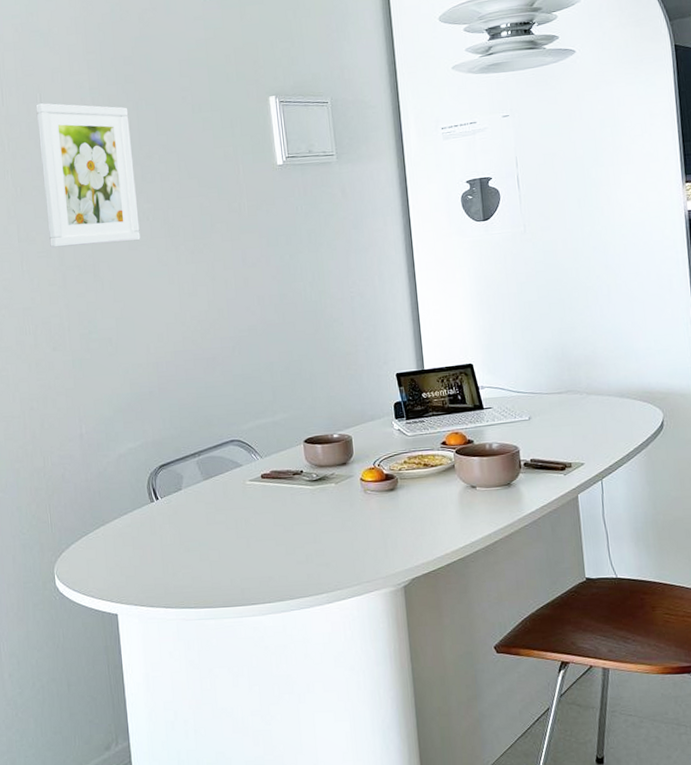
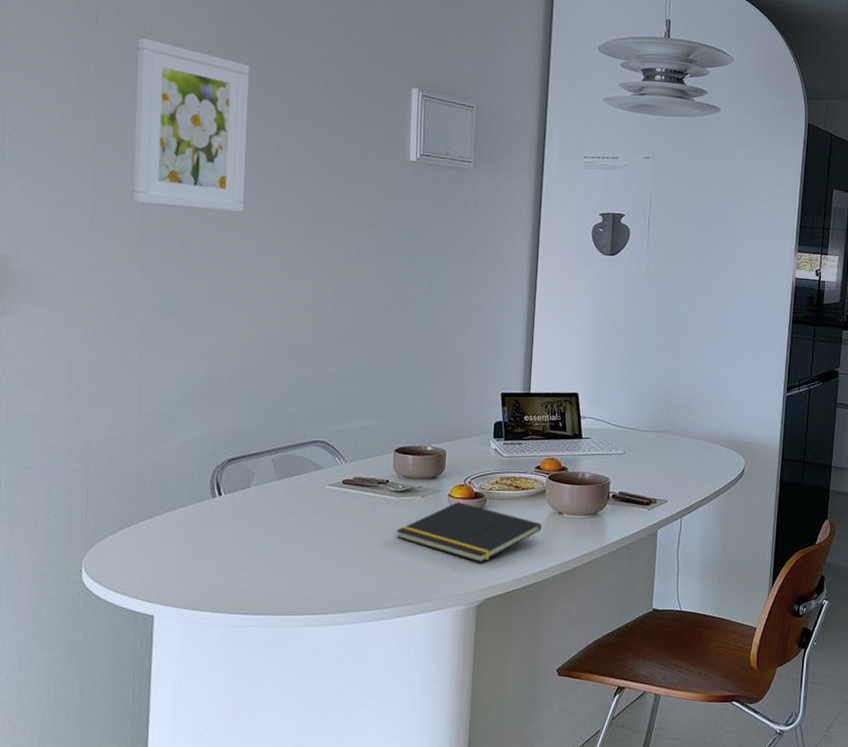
notepad: none [317,484,457,543] -> present [396,501,542,562]

